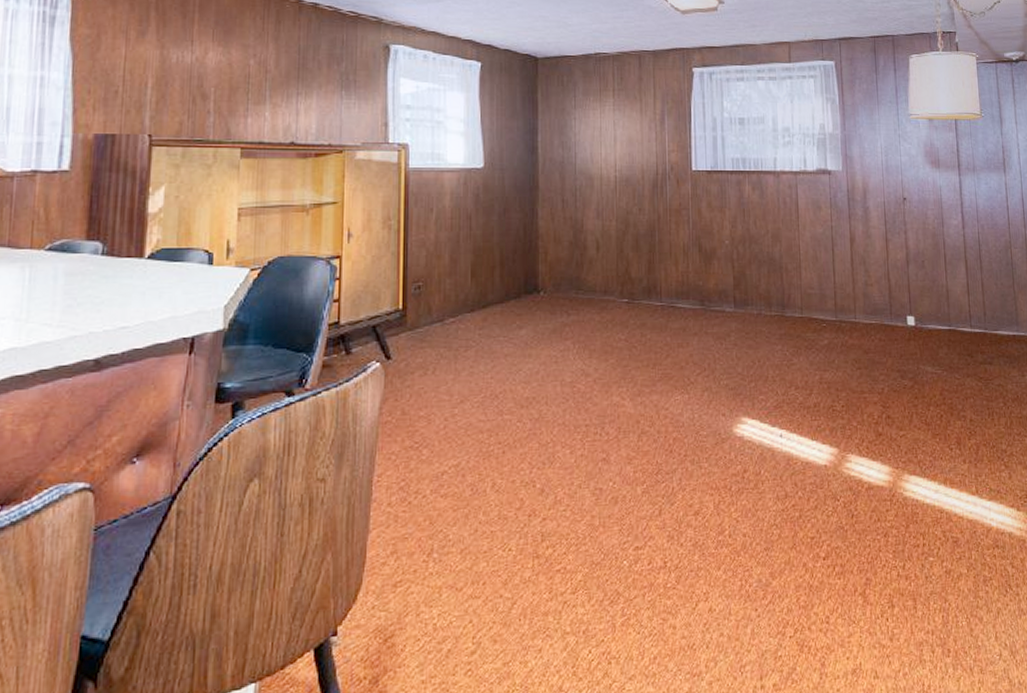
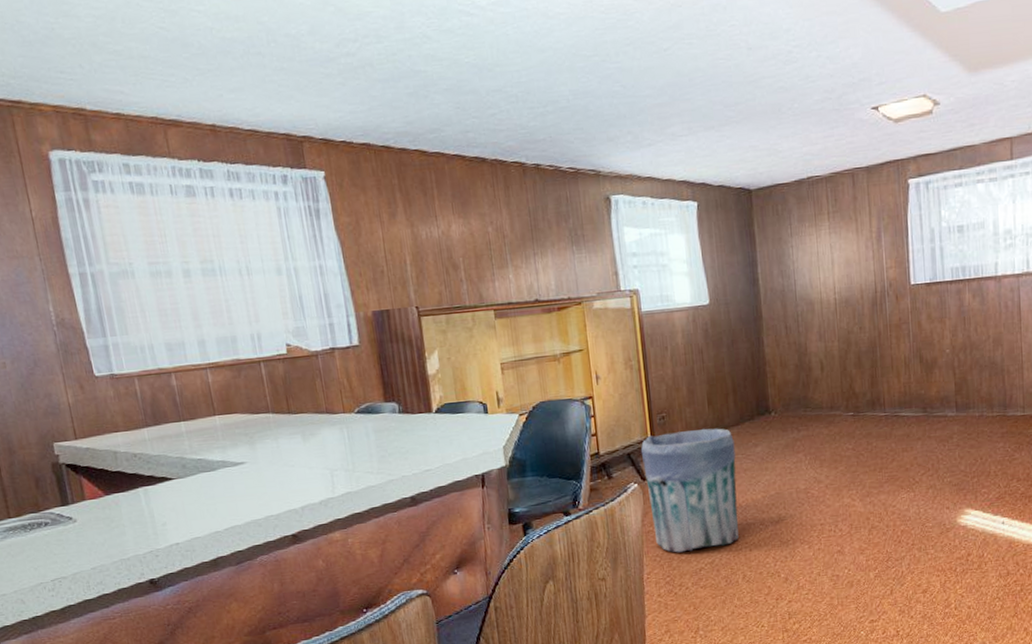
trash can: none [389,303,496,451] -> present [641,428,739,553]

